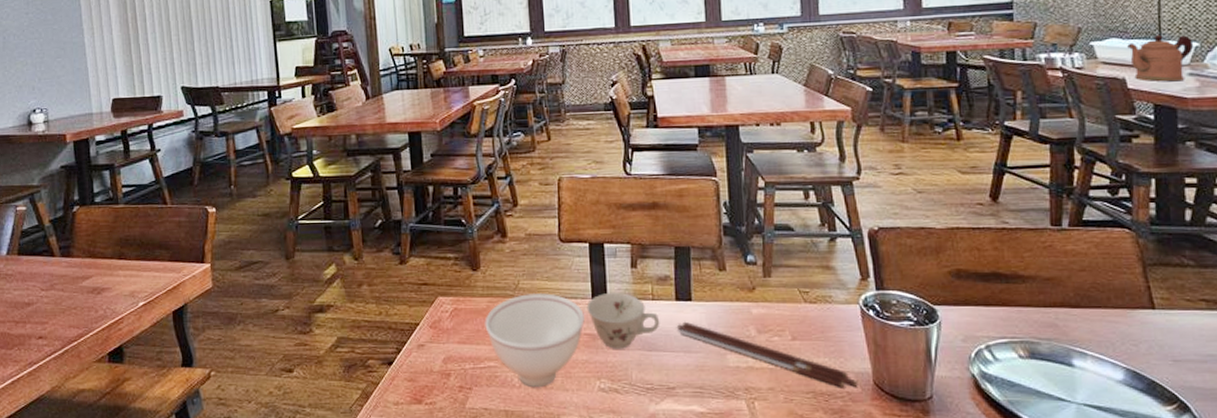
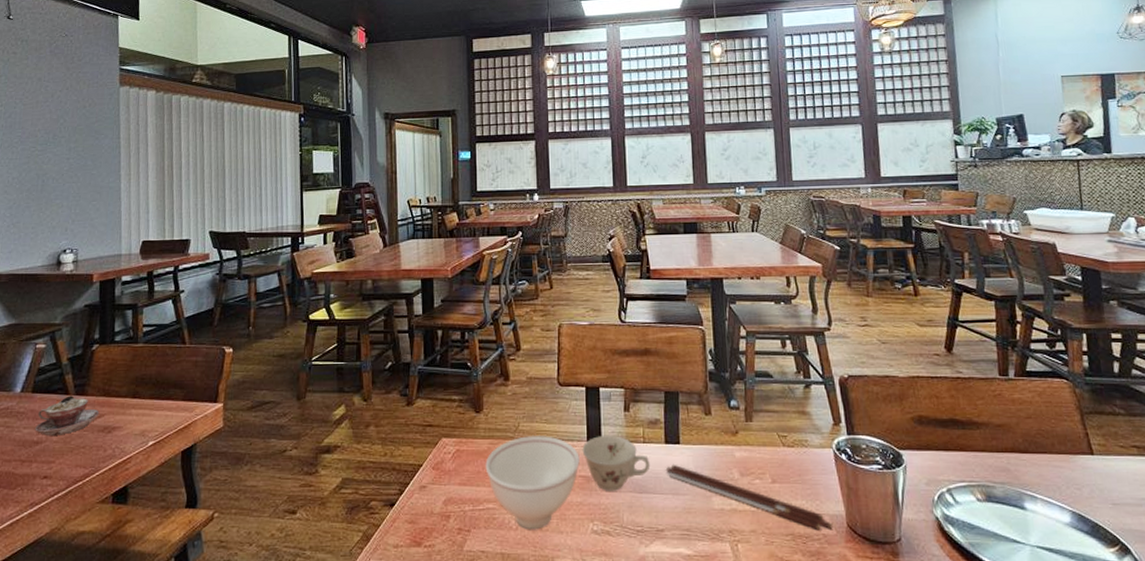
teacup: none [25,257,87,297] -> present [35,396,100,436]
coffeepot: present [1127,34,1194,82] -> none [1055,205,1111,247]

